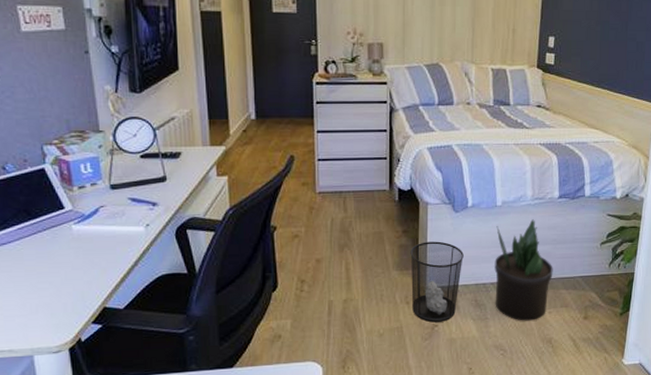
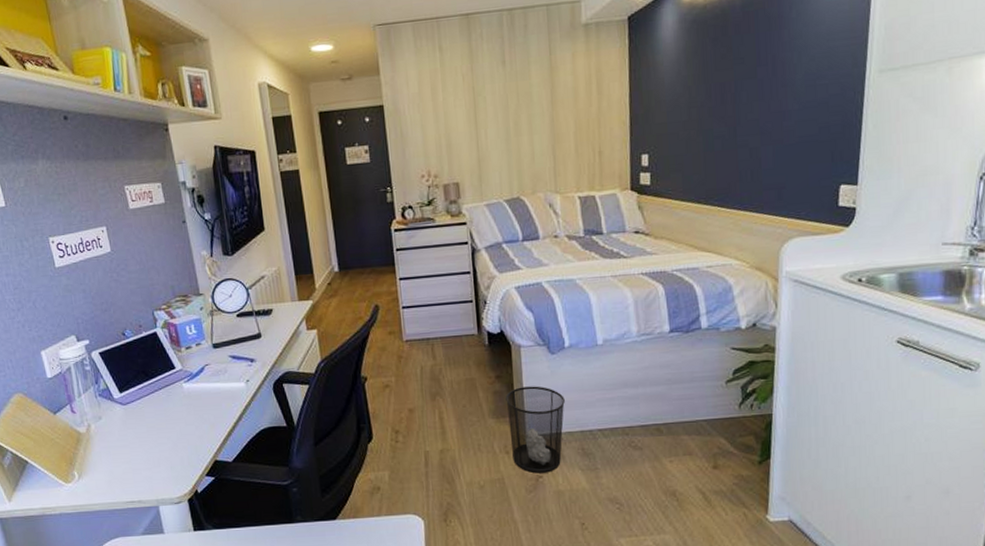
planter: present [494,219,553,321] -> none [599,357,671,471]

